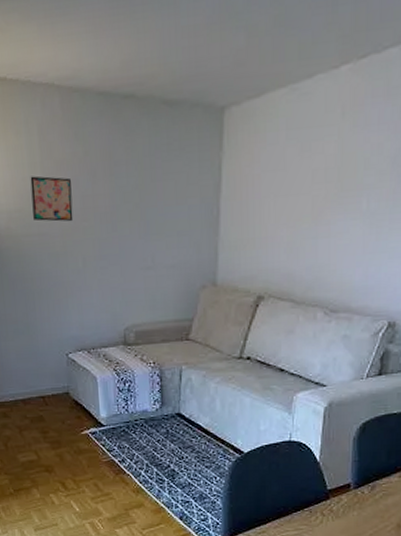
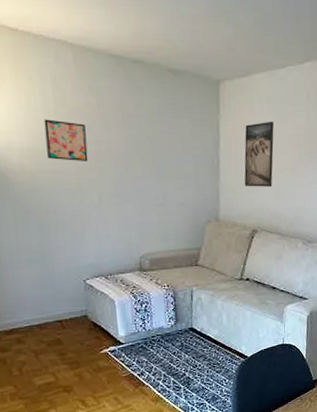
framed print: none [249,152,292,242] -> present [244,121,274,187]

